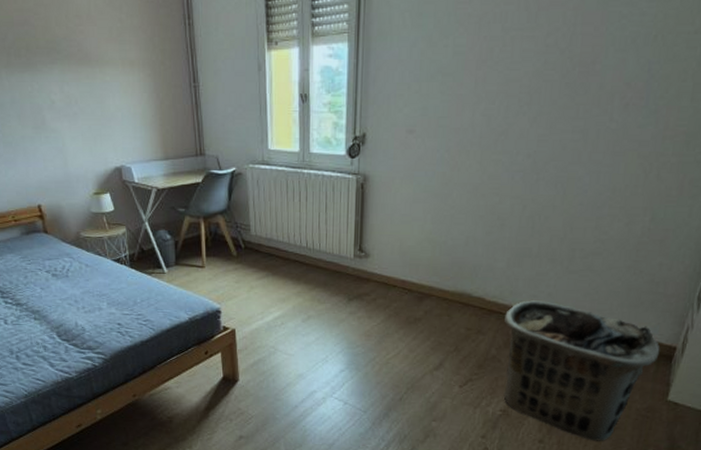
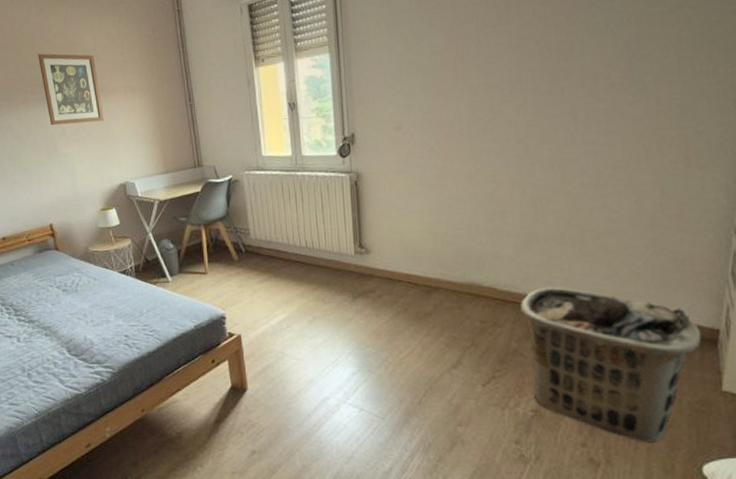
wall art: none [22,10,99,96] -> present [38,53,104,126]

